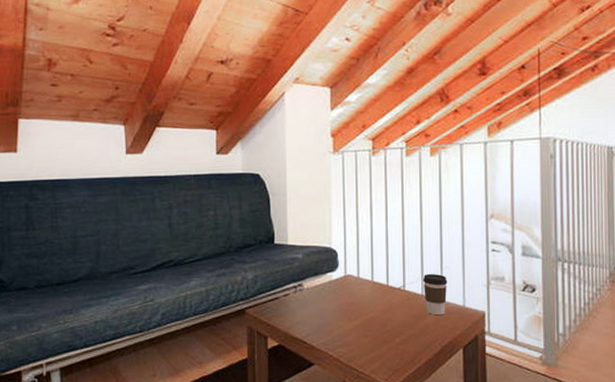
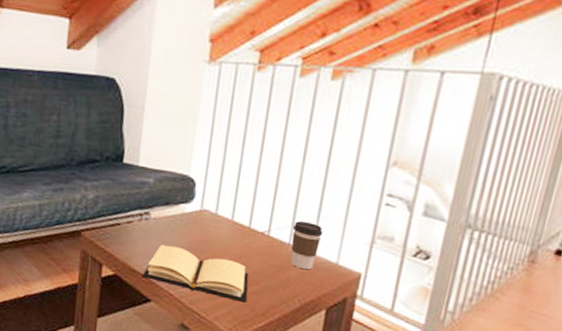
book: none [303,311,396,353] -> present [141,244,249,303]

